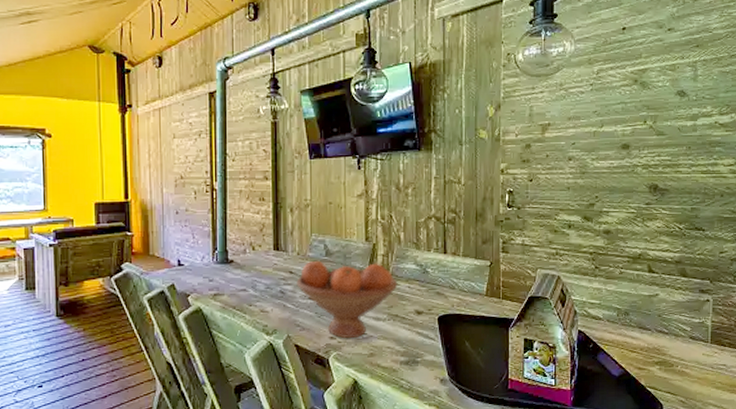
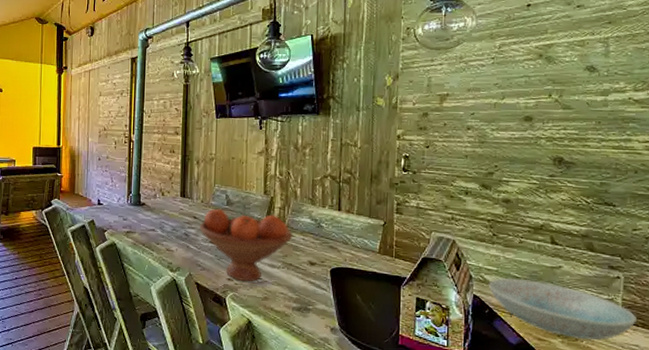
dish: none [592,309,724,365] -> present [488,278,636,340]

